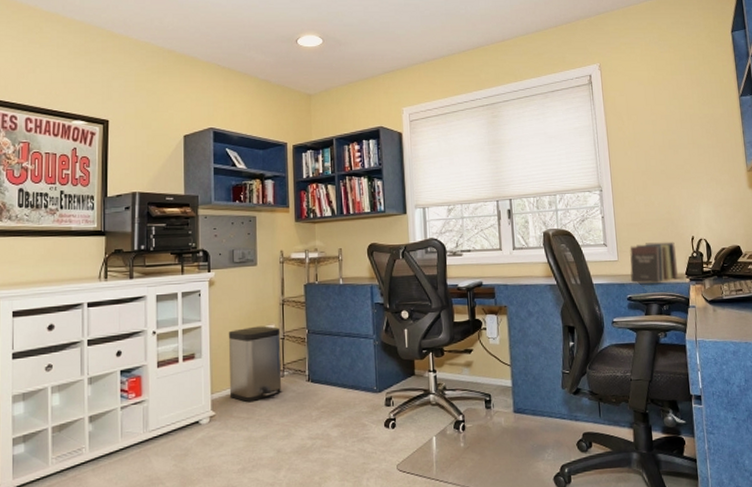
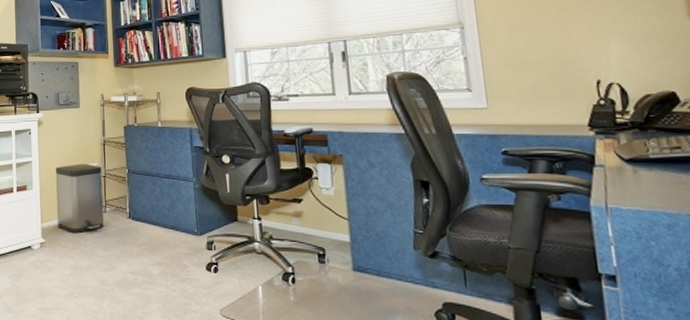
books: present [629,242,679,284] -> none [504,86,578,135]

